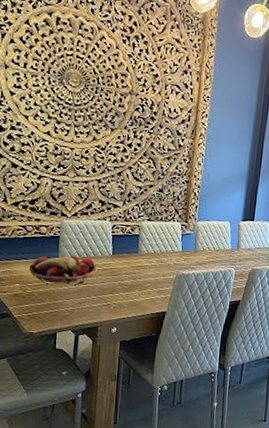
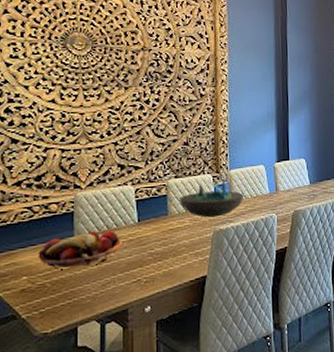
decorative bowl: none [149,227,208,263] -> present [179,177,244,218]

